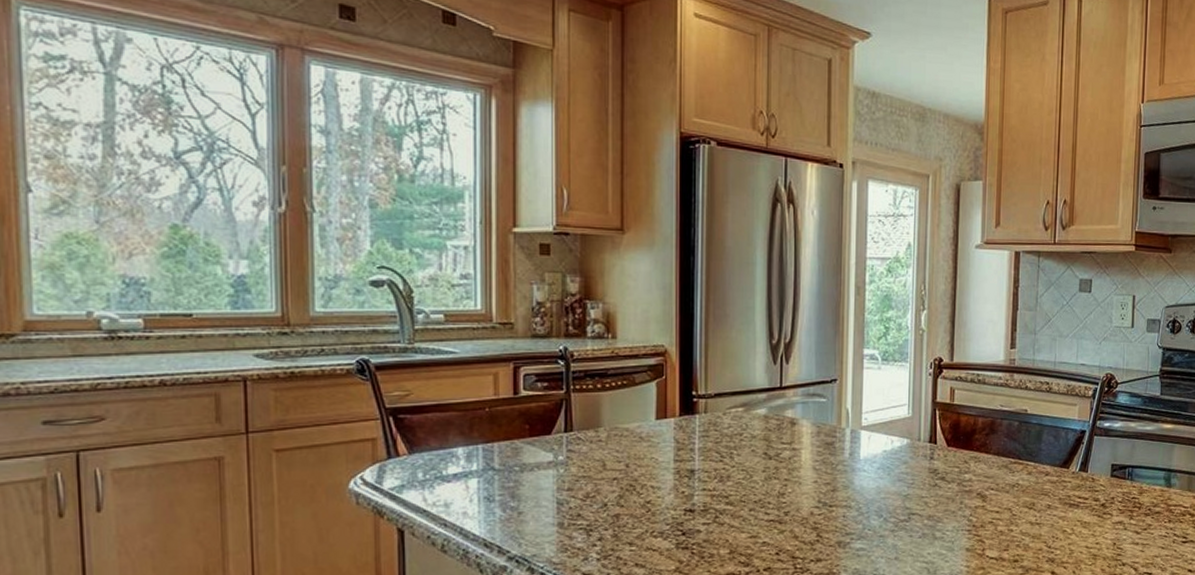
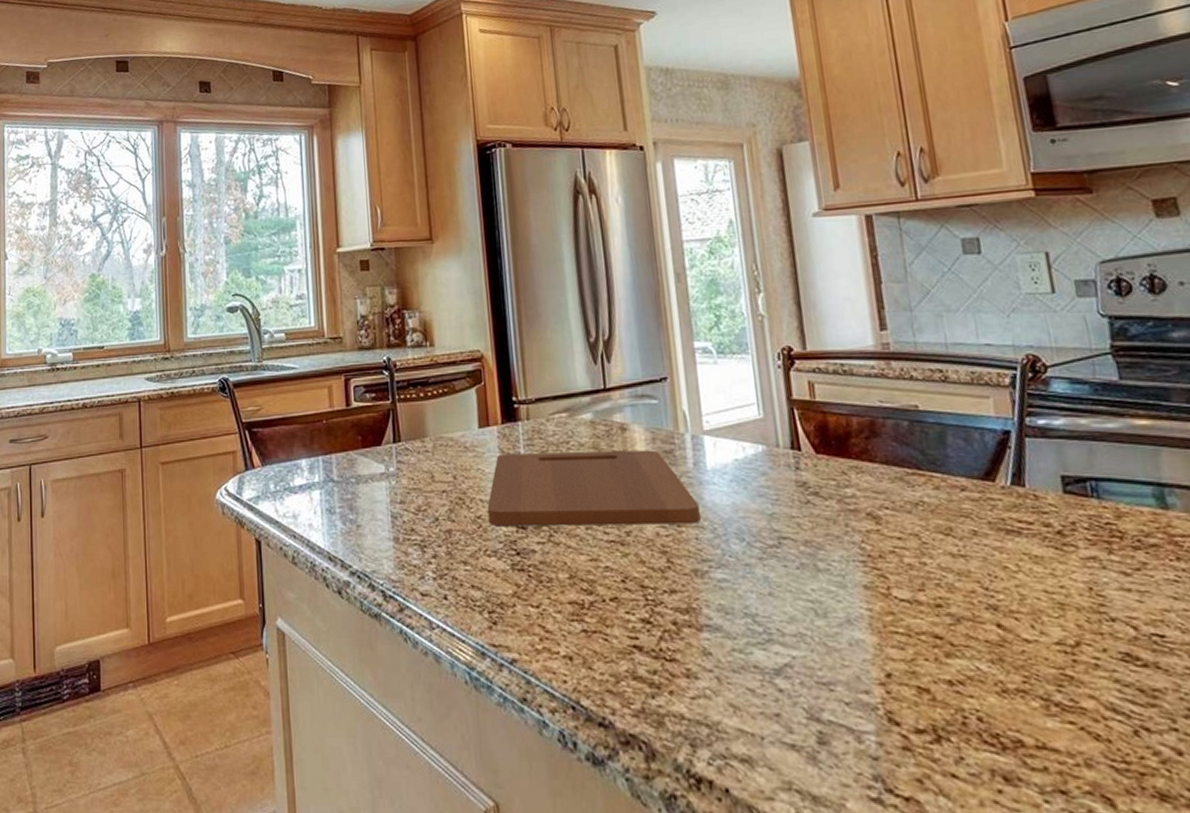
cutting board: none [657,442,849,510] -> present [487,450,701,527]

